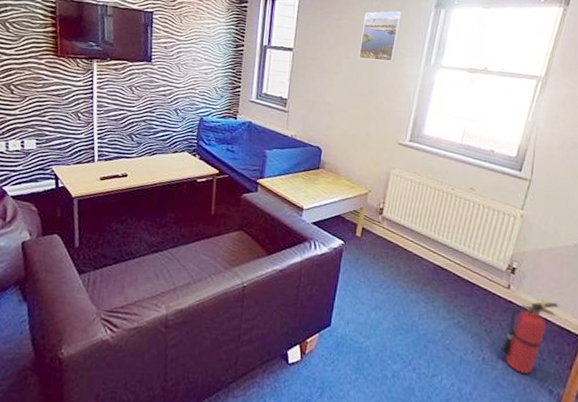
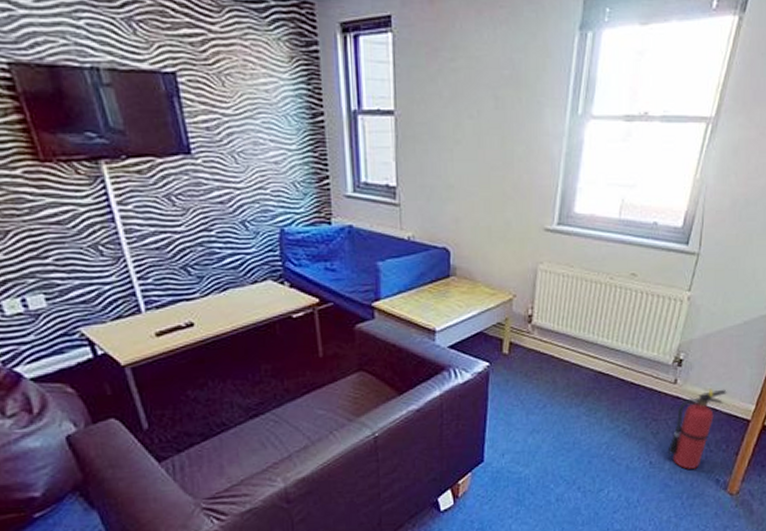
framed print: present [358,11,403,62] -> none [484,39,538,118]

